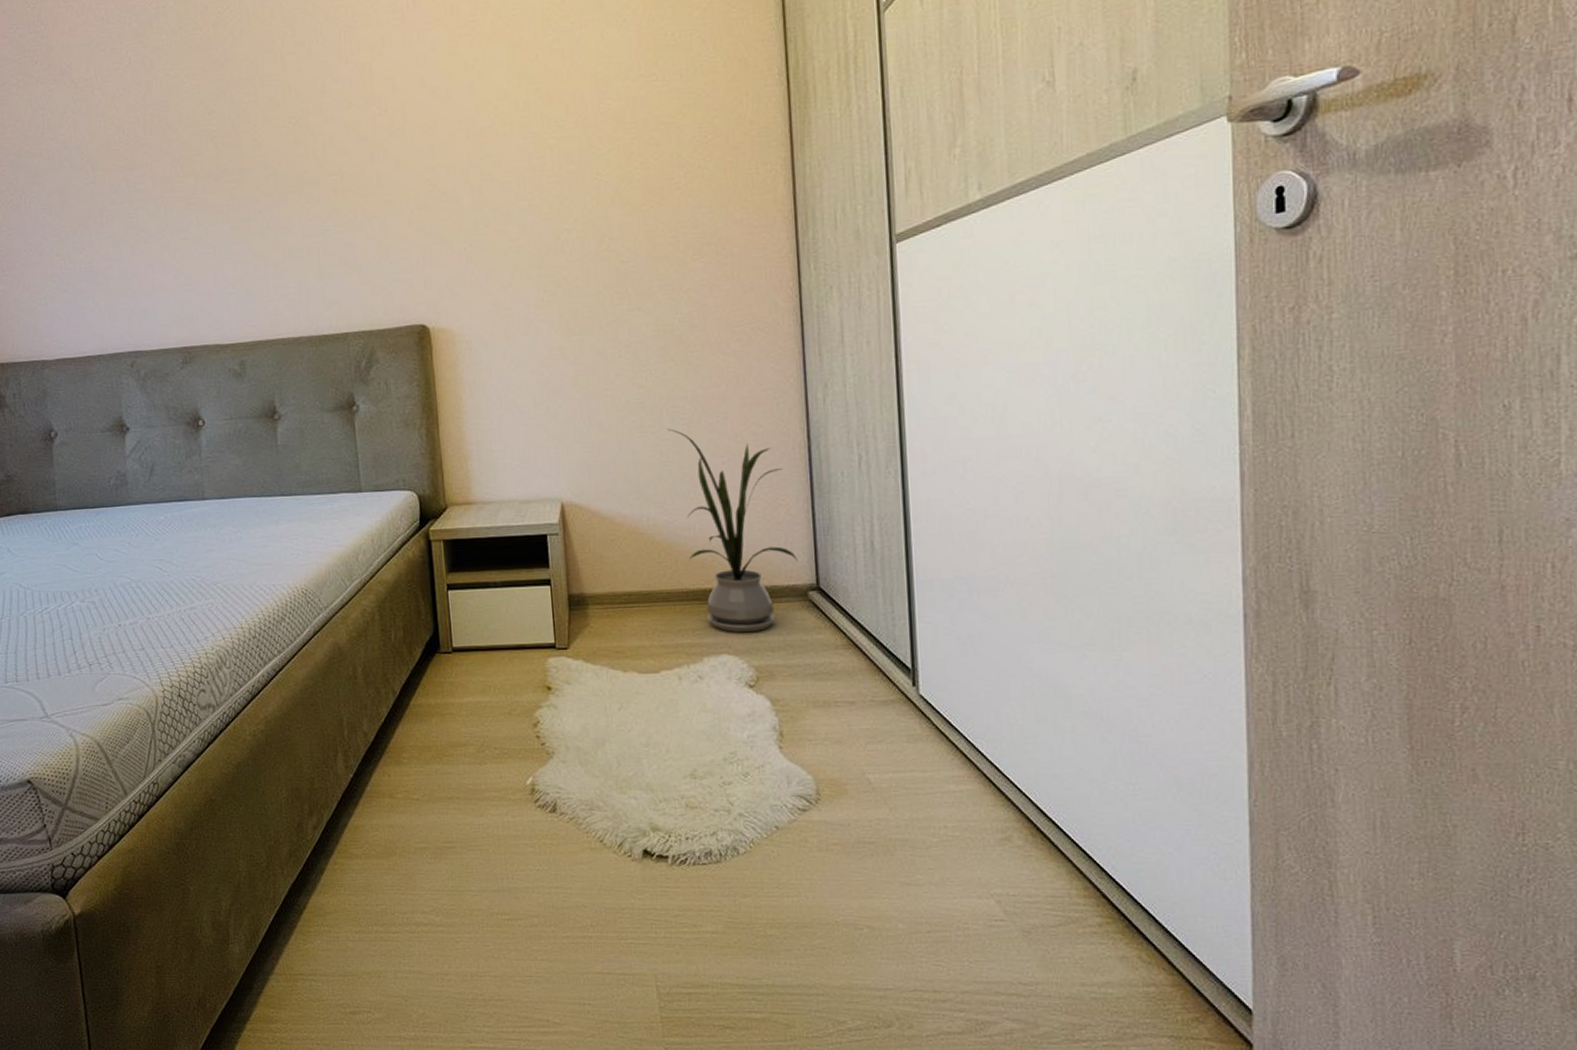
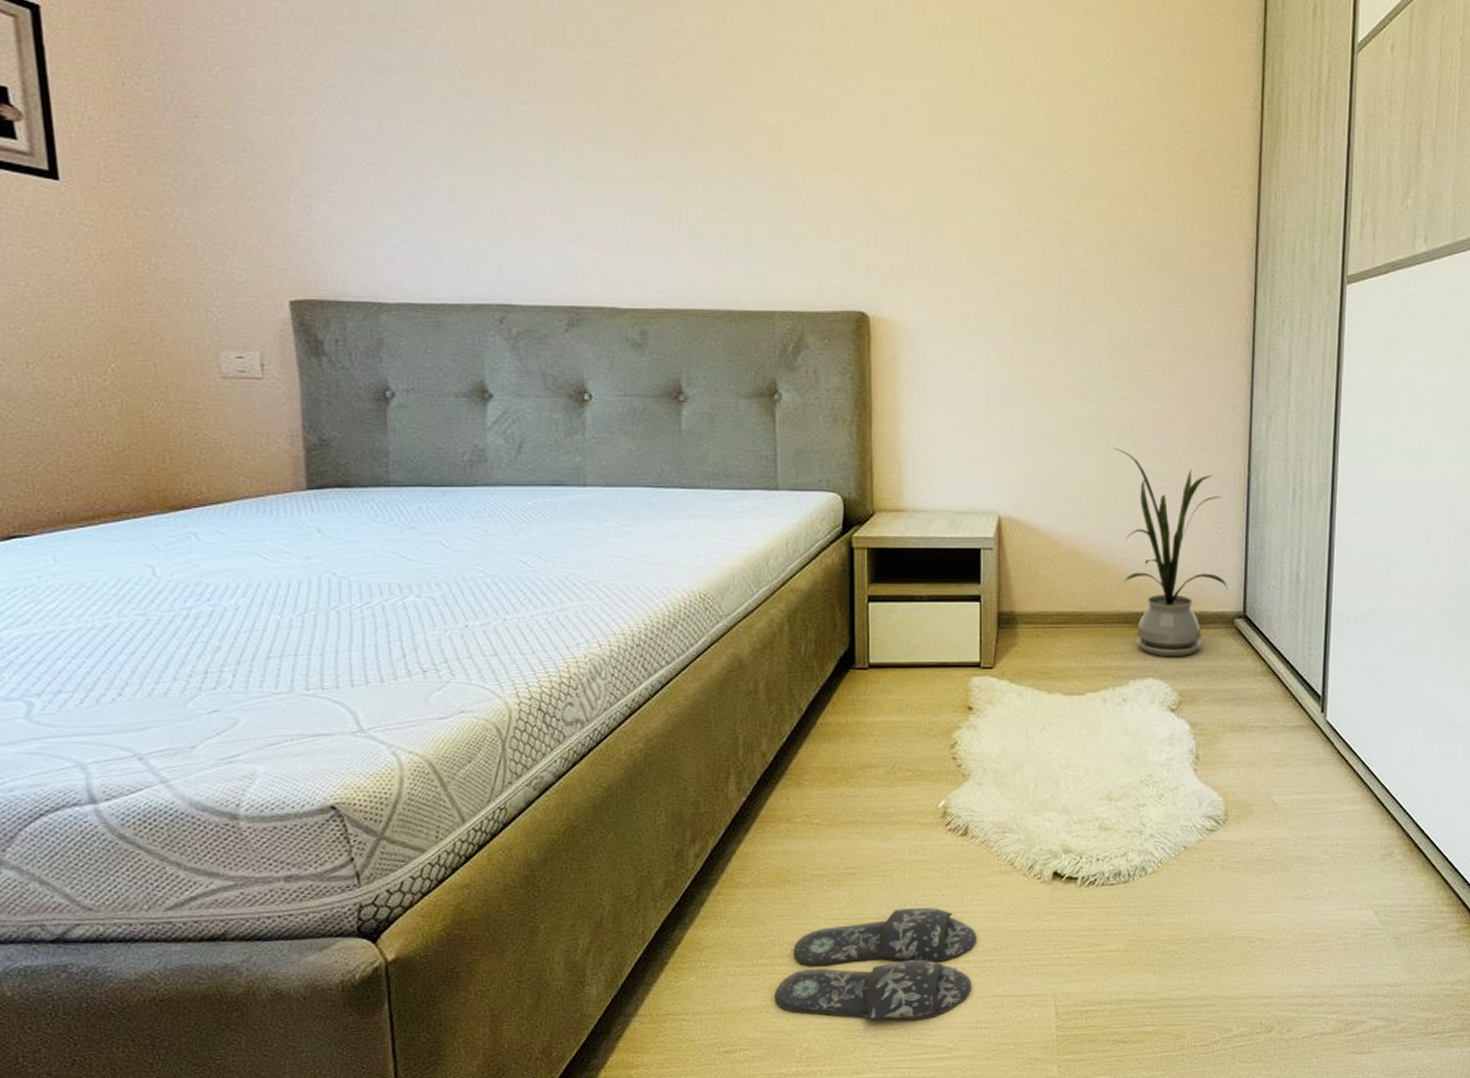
slippers: none [390,883,573,993] -> present [774,908,976,1021]

